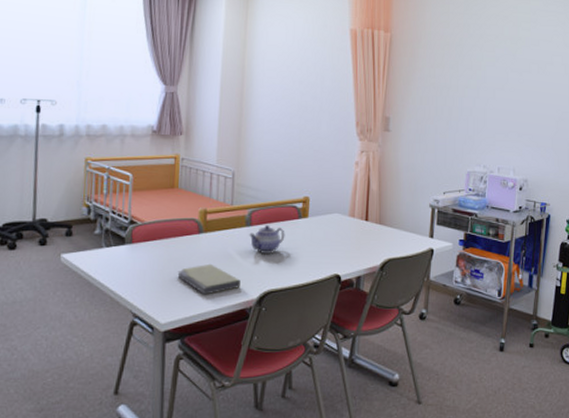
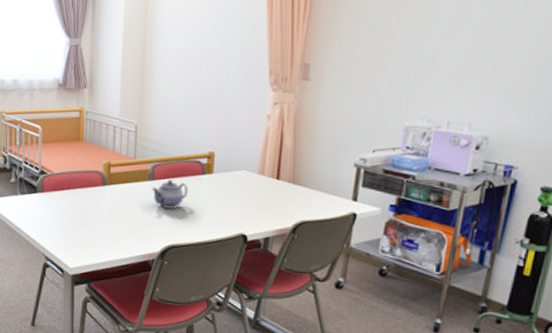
file folder: present [177,263,241,295] -> none [84,215,143,245]

